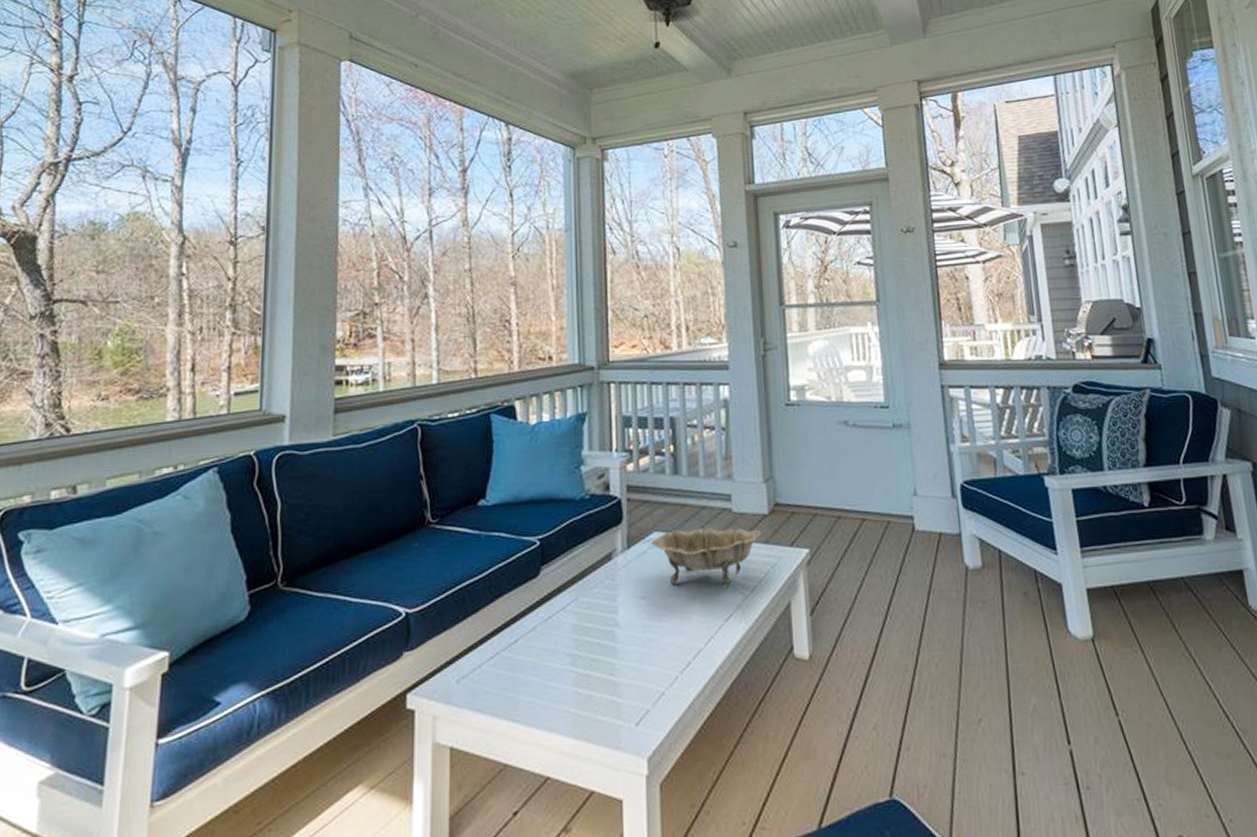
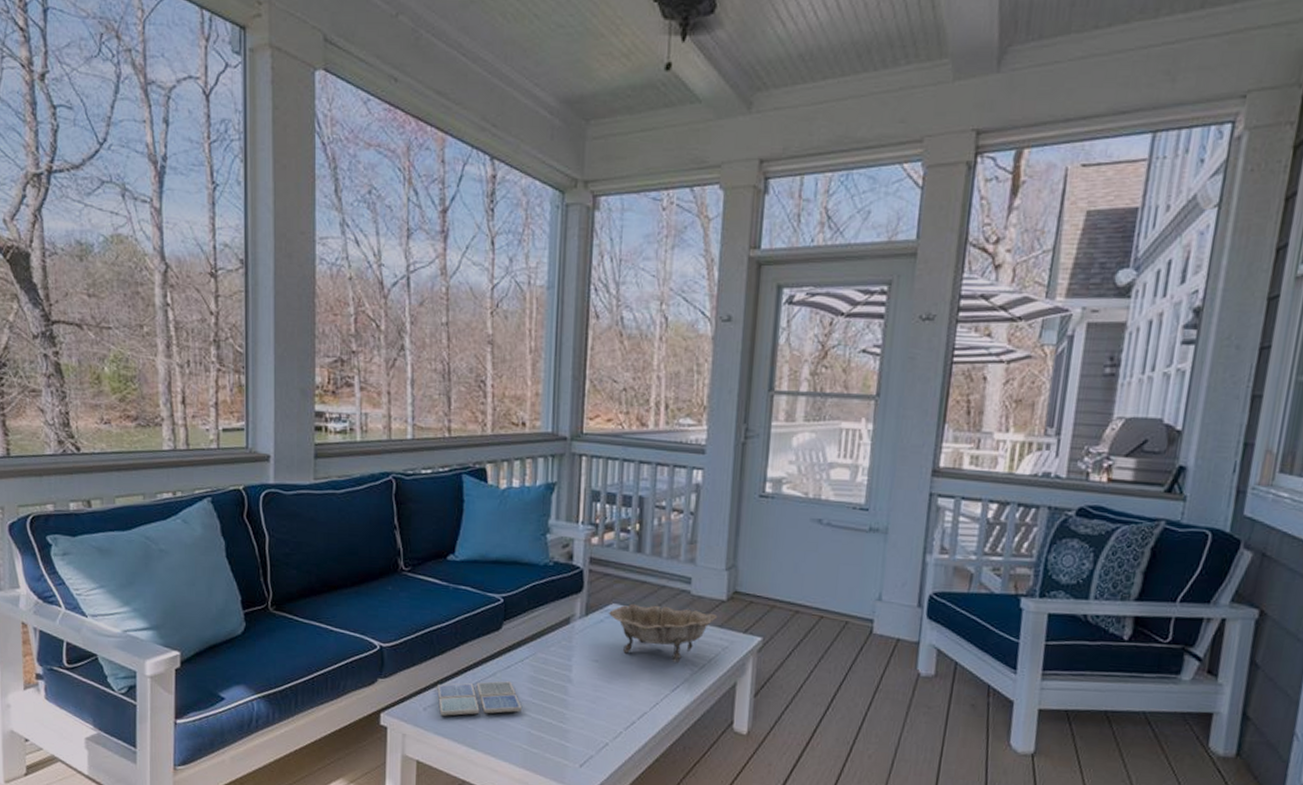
drink coaster: none [471,634,566,687] -> present [437,681,522,716]

